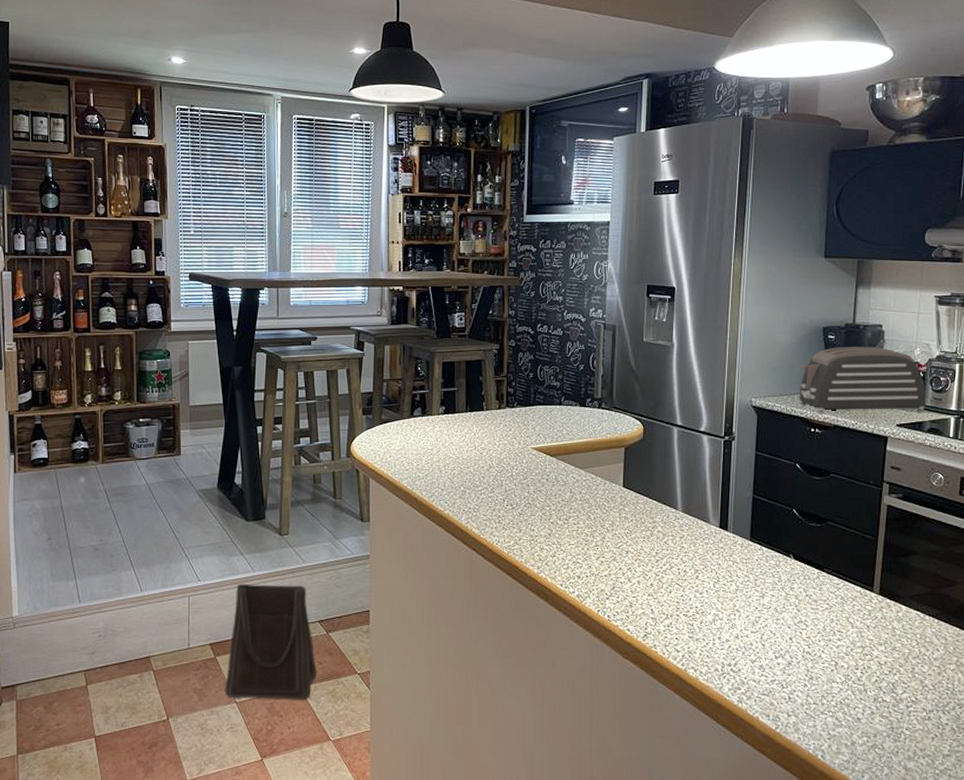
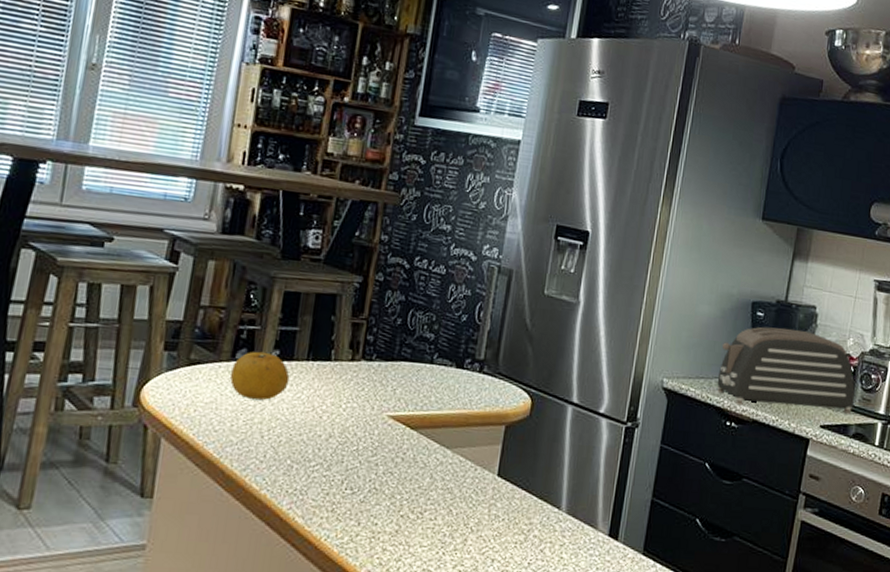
fruit: none [412,408,455,444] -> present [230,351,290,400]

